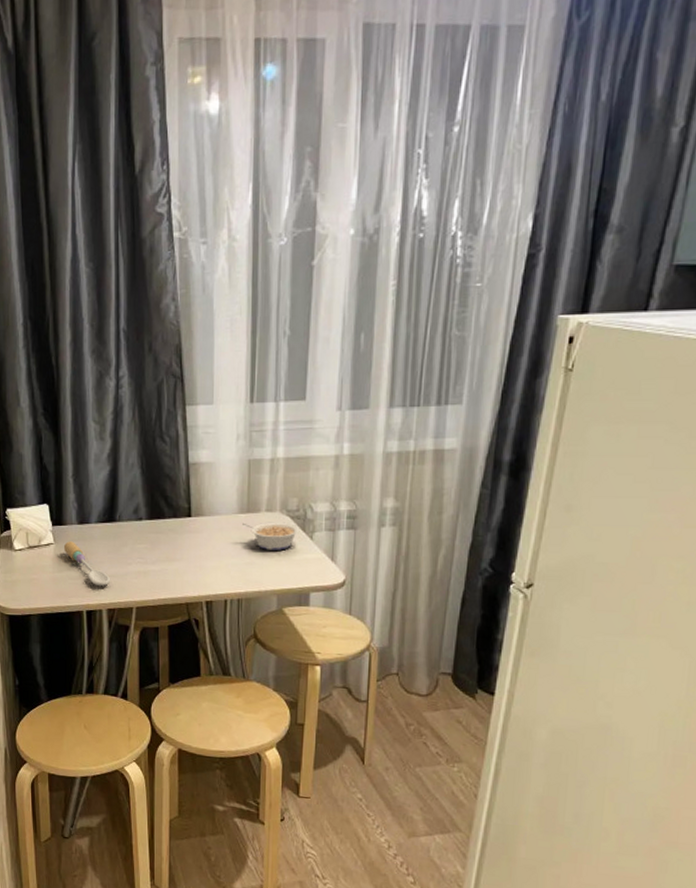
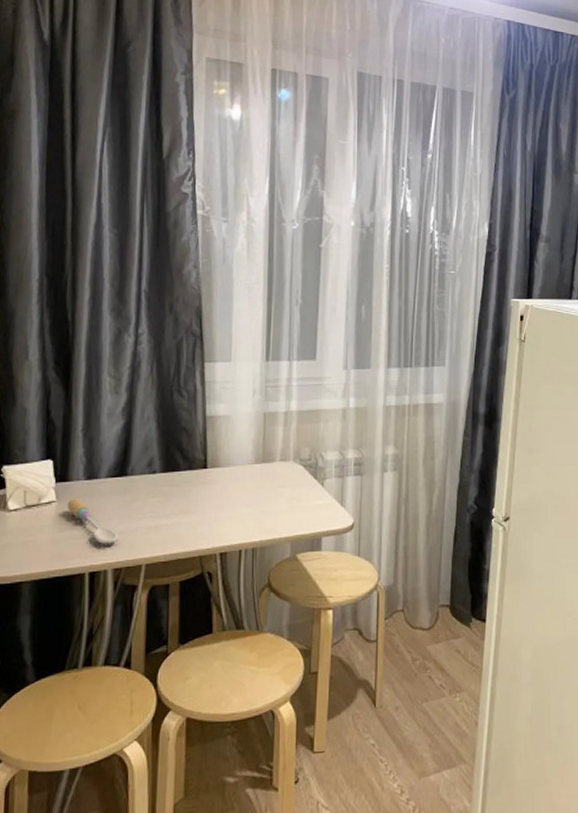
legume: present [241,522,300,551] -> none [256,471,312,498]

